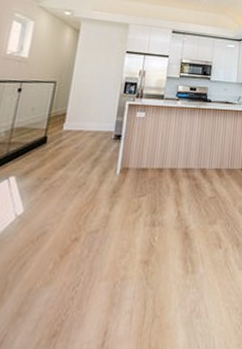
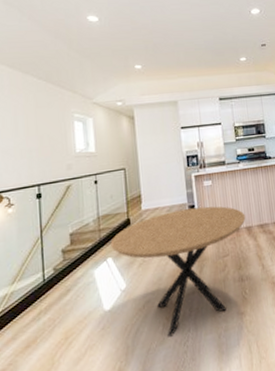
dining table: none [17,137,173,278] -> present [110,206,246,338]

